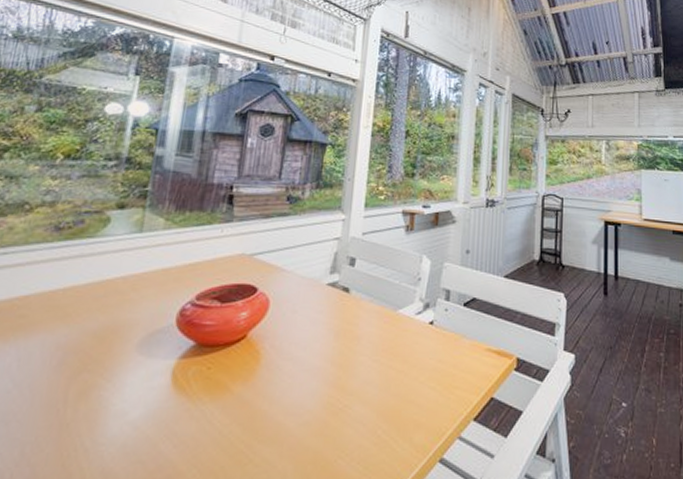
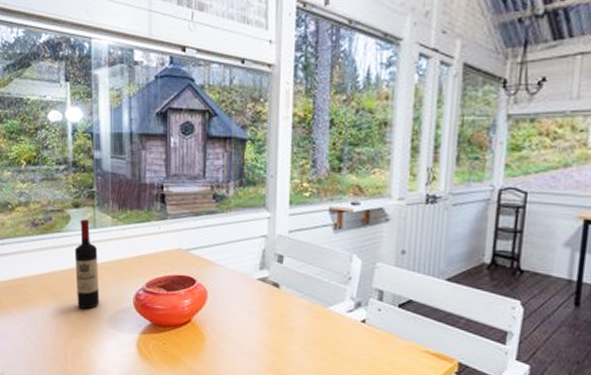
wine bottle: none [98,222,140,332] -> present [74,219,99,309]

